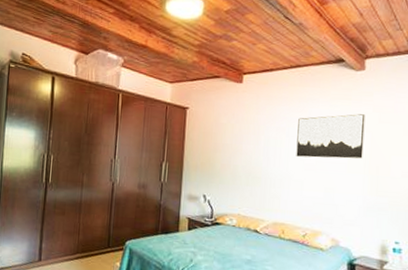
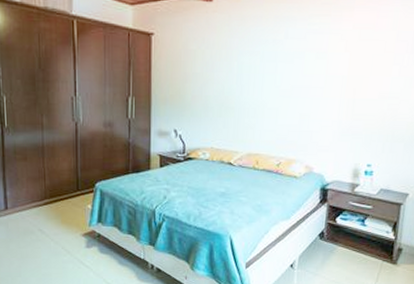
wall art: present [296,114,366,159] -> none [271,32,345,83]

